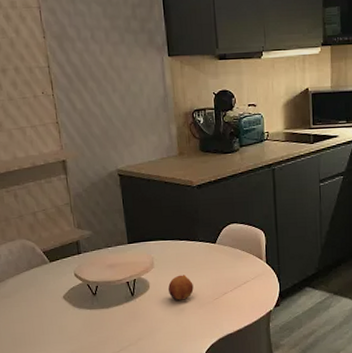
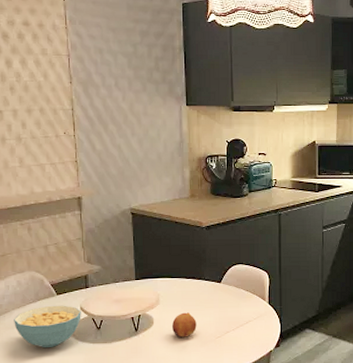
cereal bowl: none [9,272,76,316] -> present [14,305,81,348]

